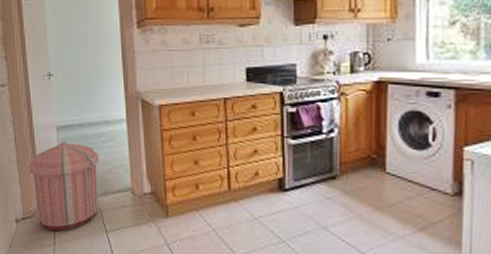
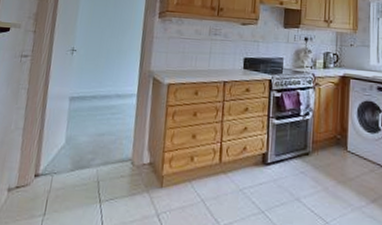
trash can: present [28,142,99,232] -> none [33,111,106,202]

